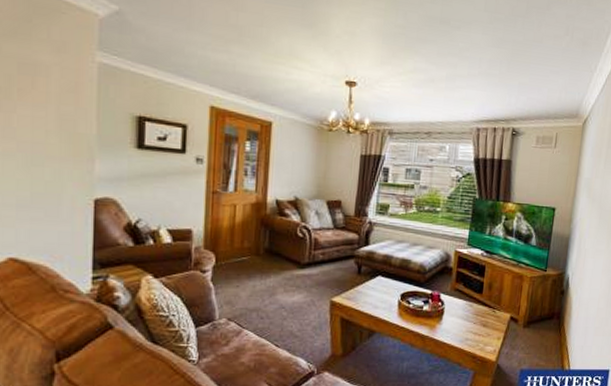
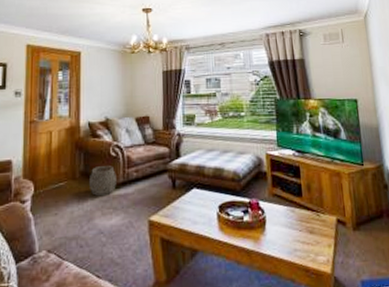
woven basket: none [272,245,302,274] -> present [88,166,116,196]

